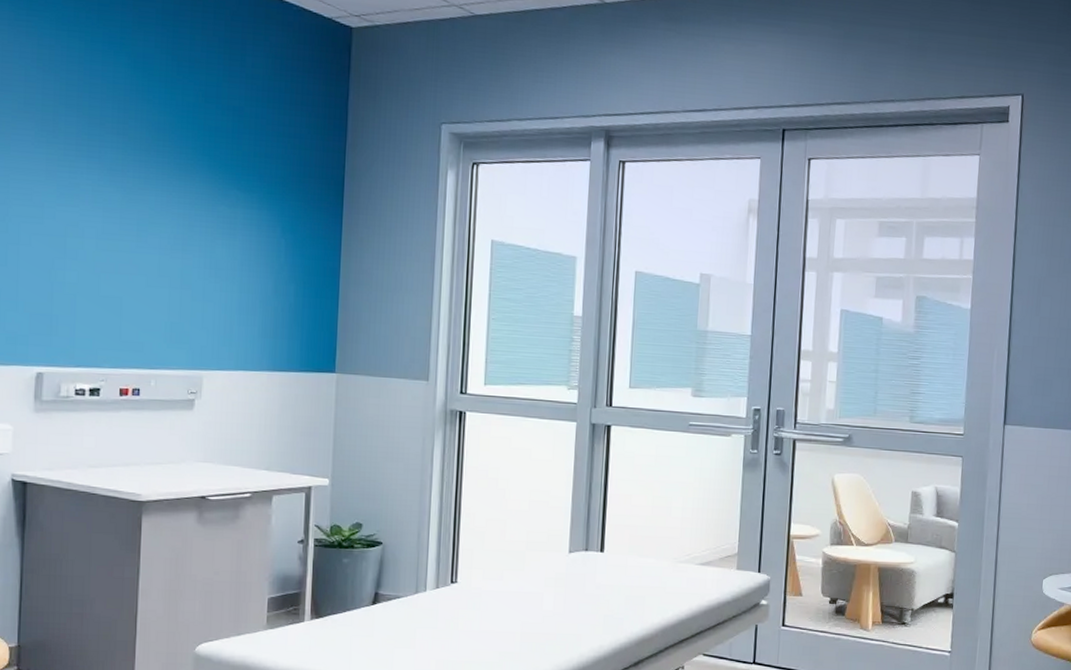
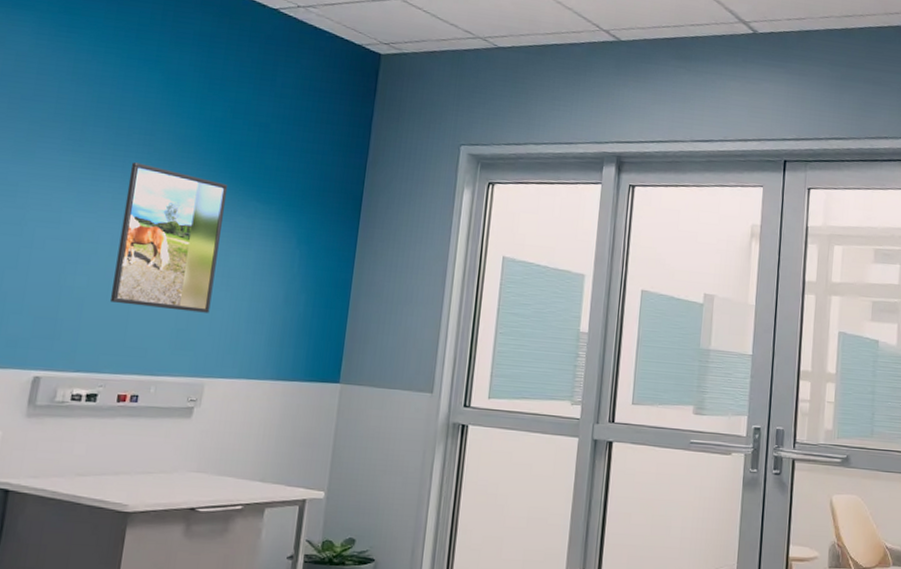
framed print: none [101,153,207,306] -> present [109,162,228,313]

